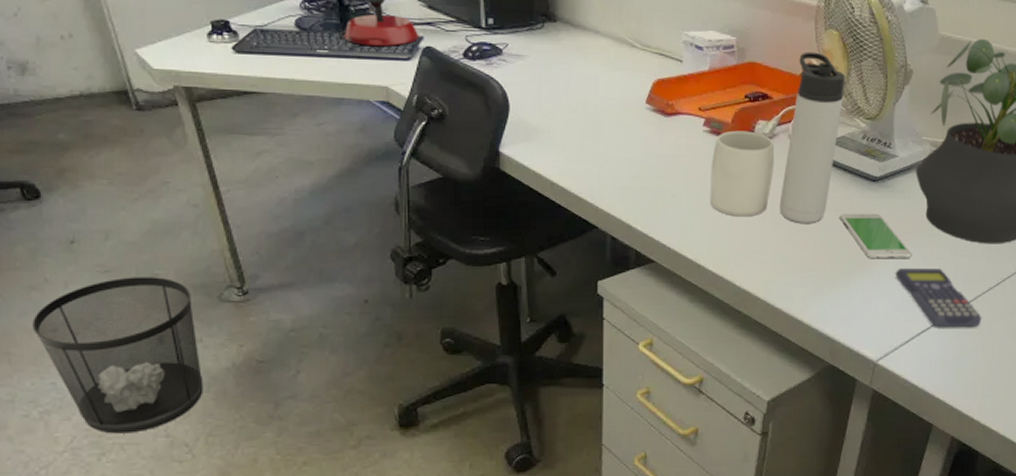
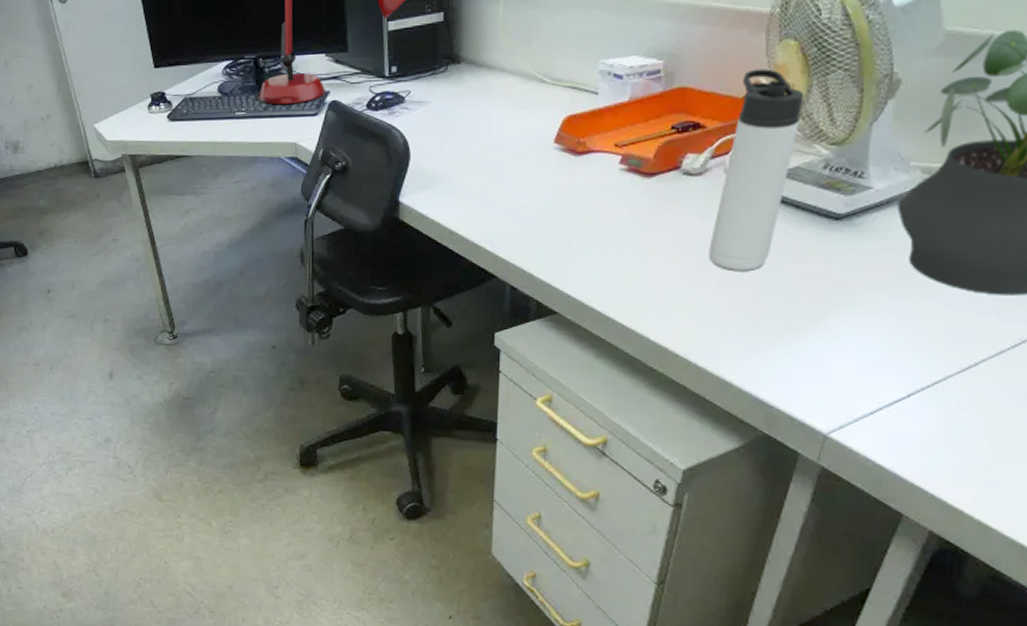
waste bin: present [32,277,204,434] -> none [22,321,142,453]
mug: present [709,130,774,217] -> none [623,166,705,264]
phone: present [840,213,912,259] -> none [787,258,886,314]
calculator: present [895,268,982,328] -> none [860,324,986,399]

